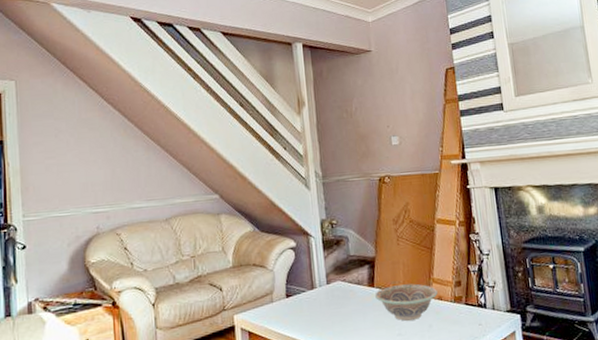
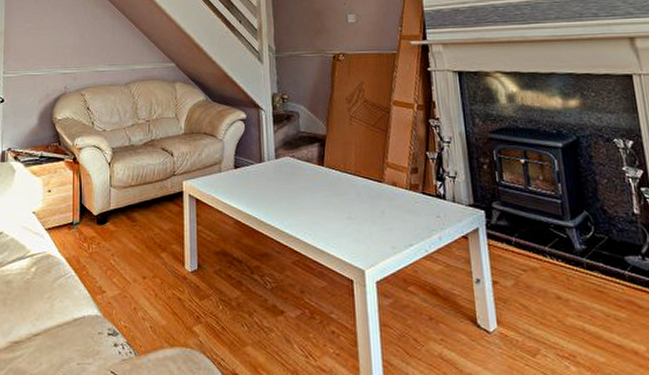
decorative bowl: present [375,283,438,321] -> none [325,166,392,204]

